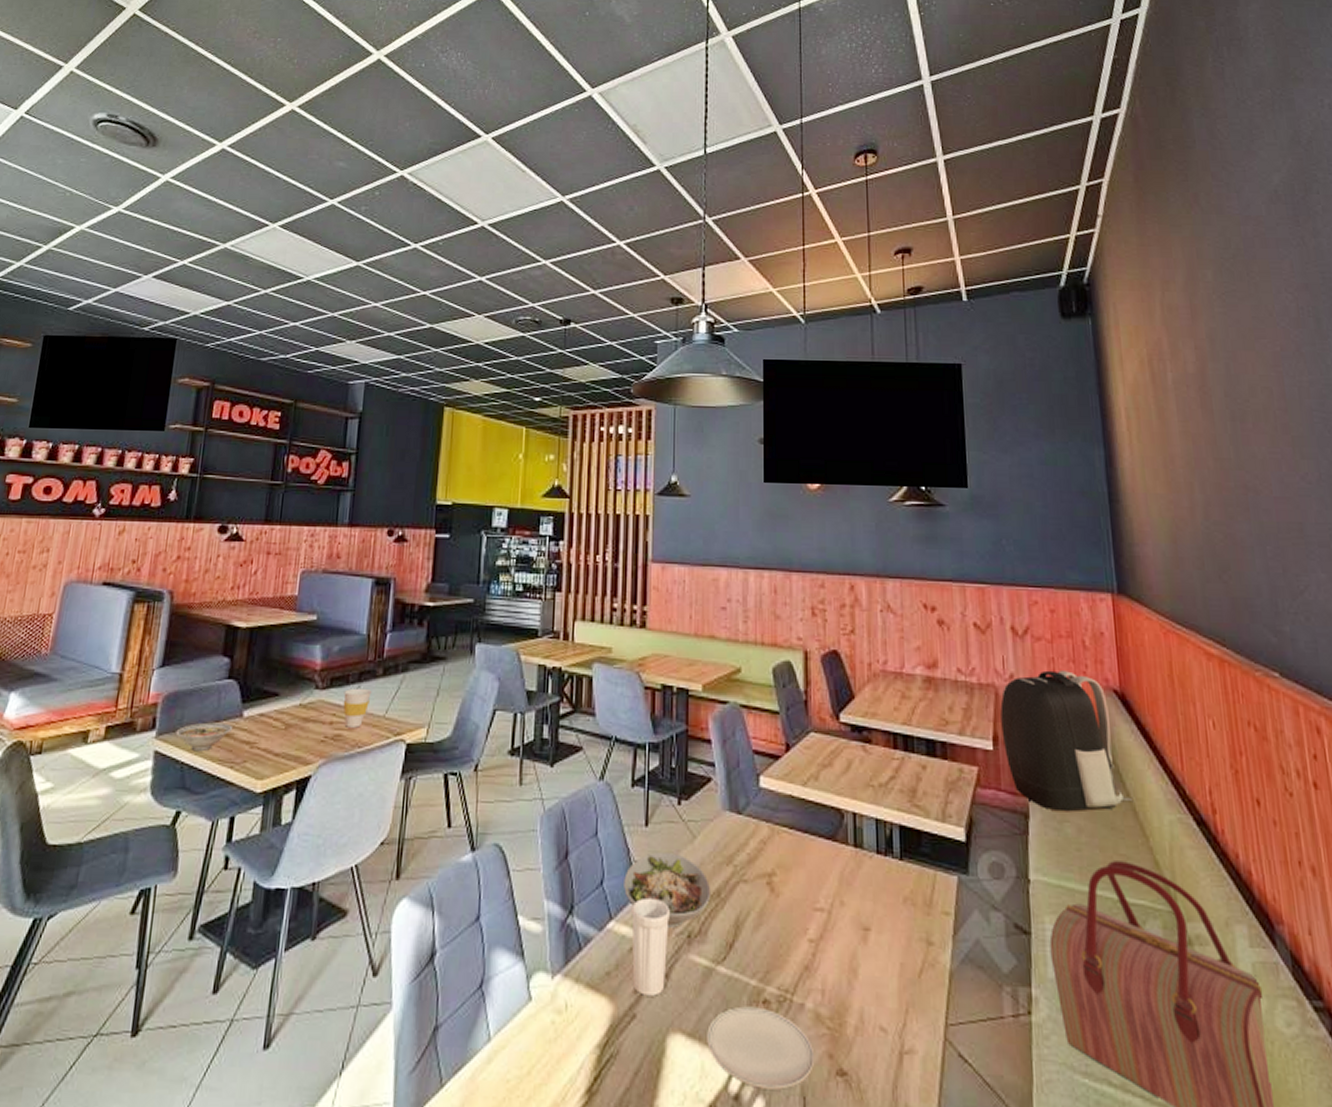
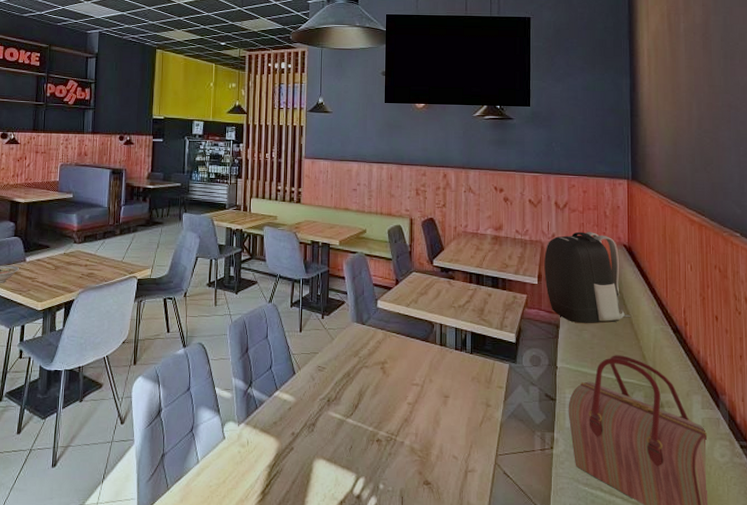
cup: present [343,688,372,728] -> none [93,242,113,269]
salad: present [624,852,711,928] -> none [285,349,344,395]
cup: present [631,897,671,996] -> none [290,376,317,437]
plate: present [707,1006,815,1090] -> none [340,443,410,493]

